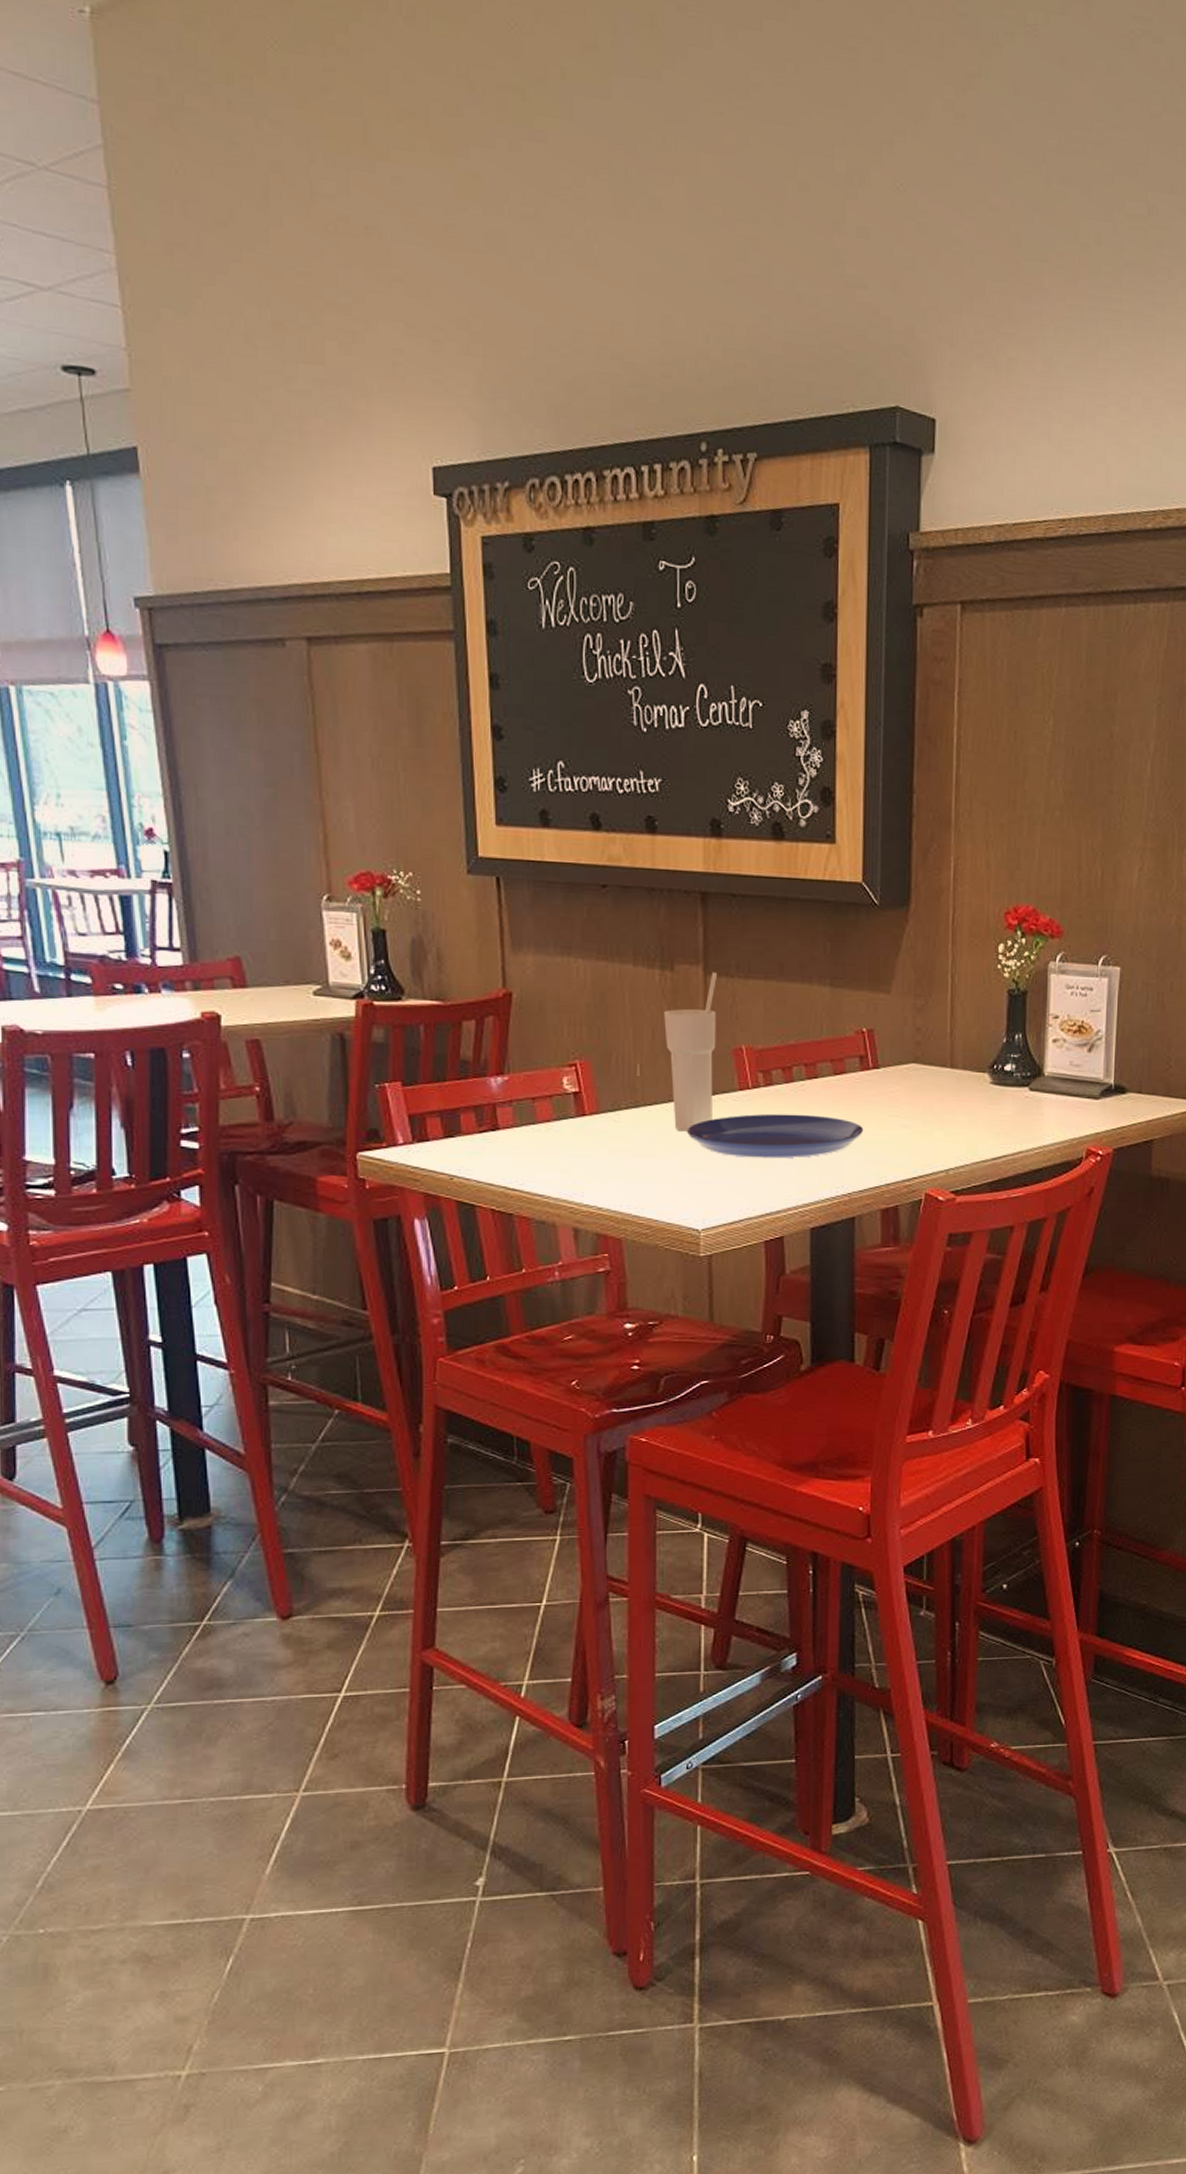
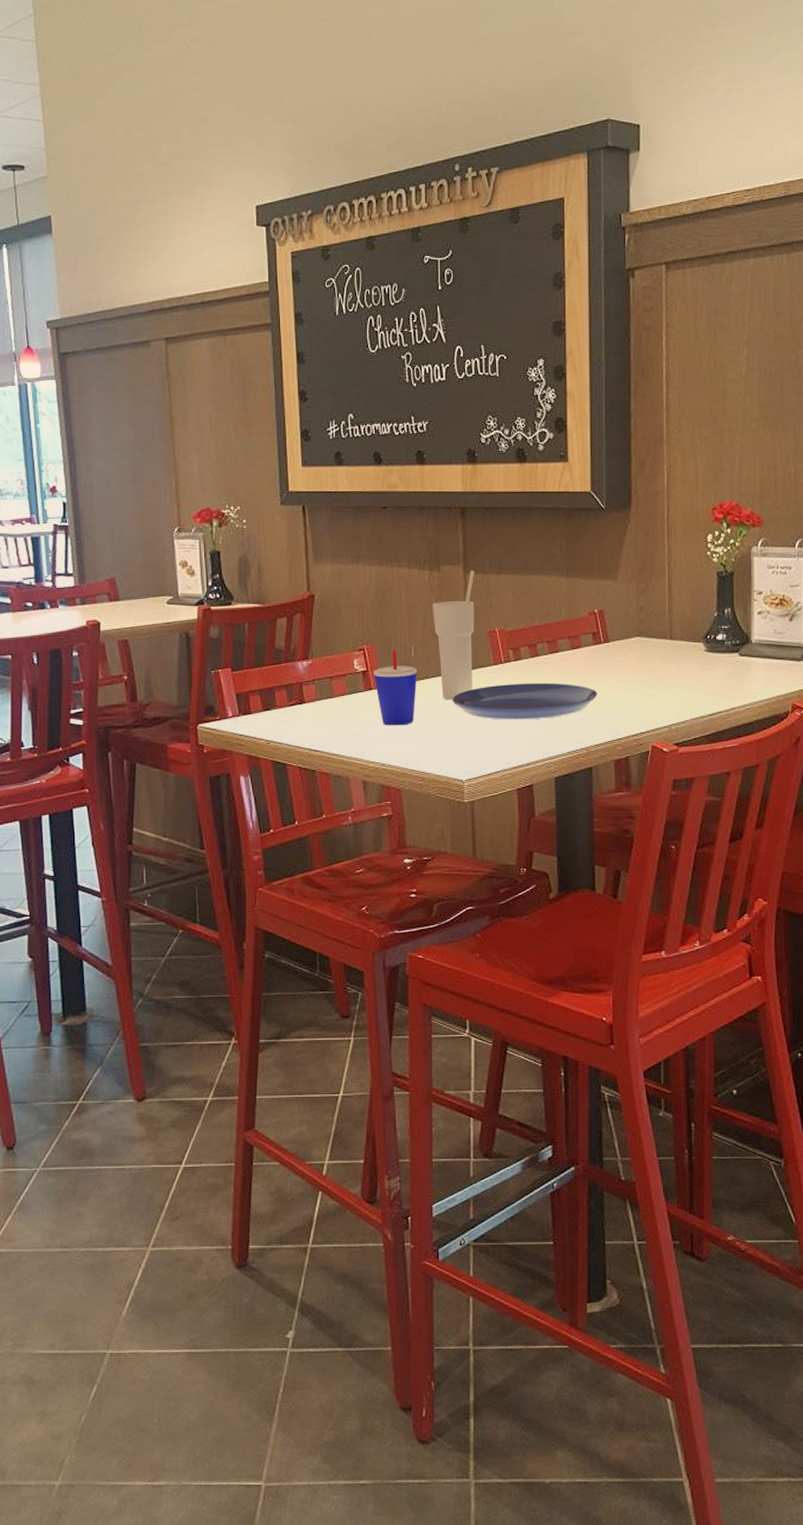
beverage cup: none [588,1068,644,1161] -> present [374,650,418,725]

